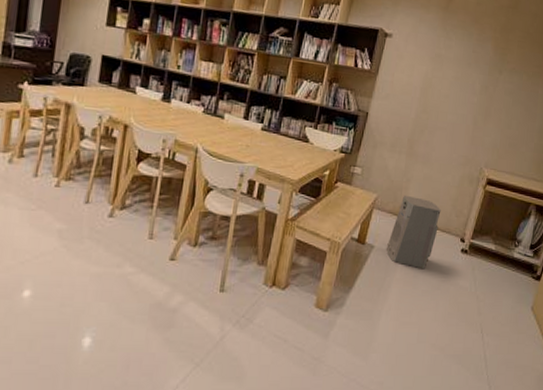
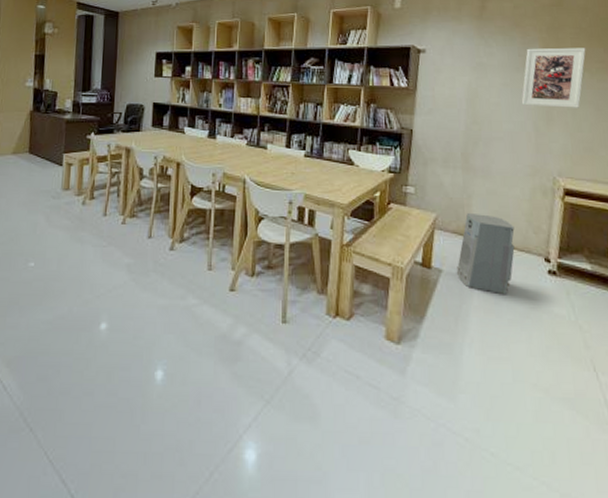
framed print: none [467,45,529,107] -> present [521,47,586,108]

